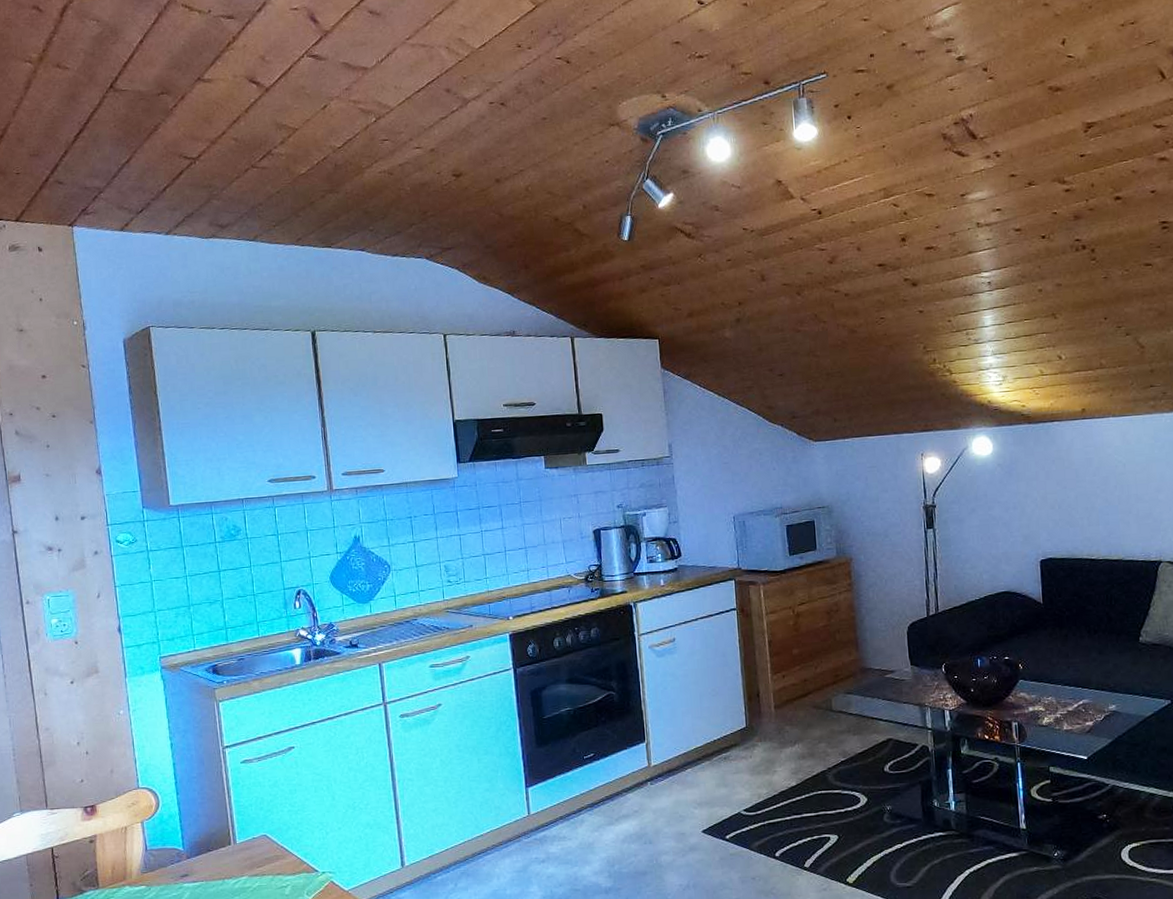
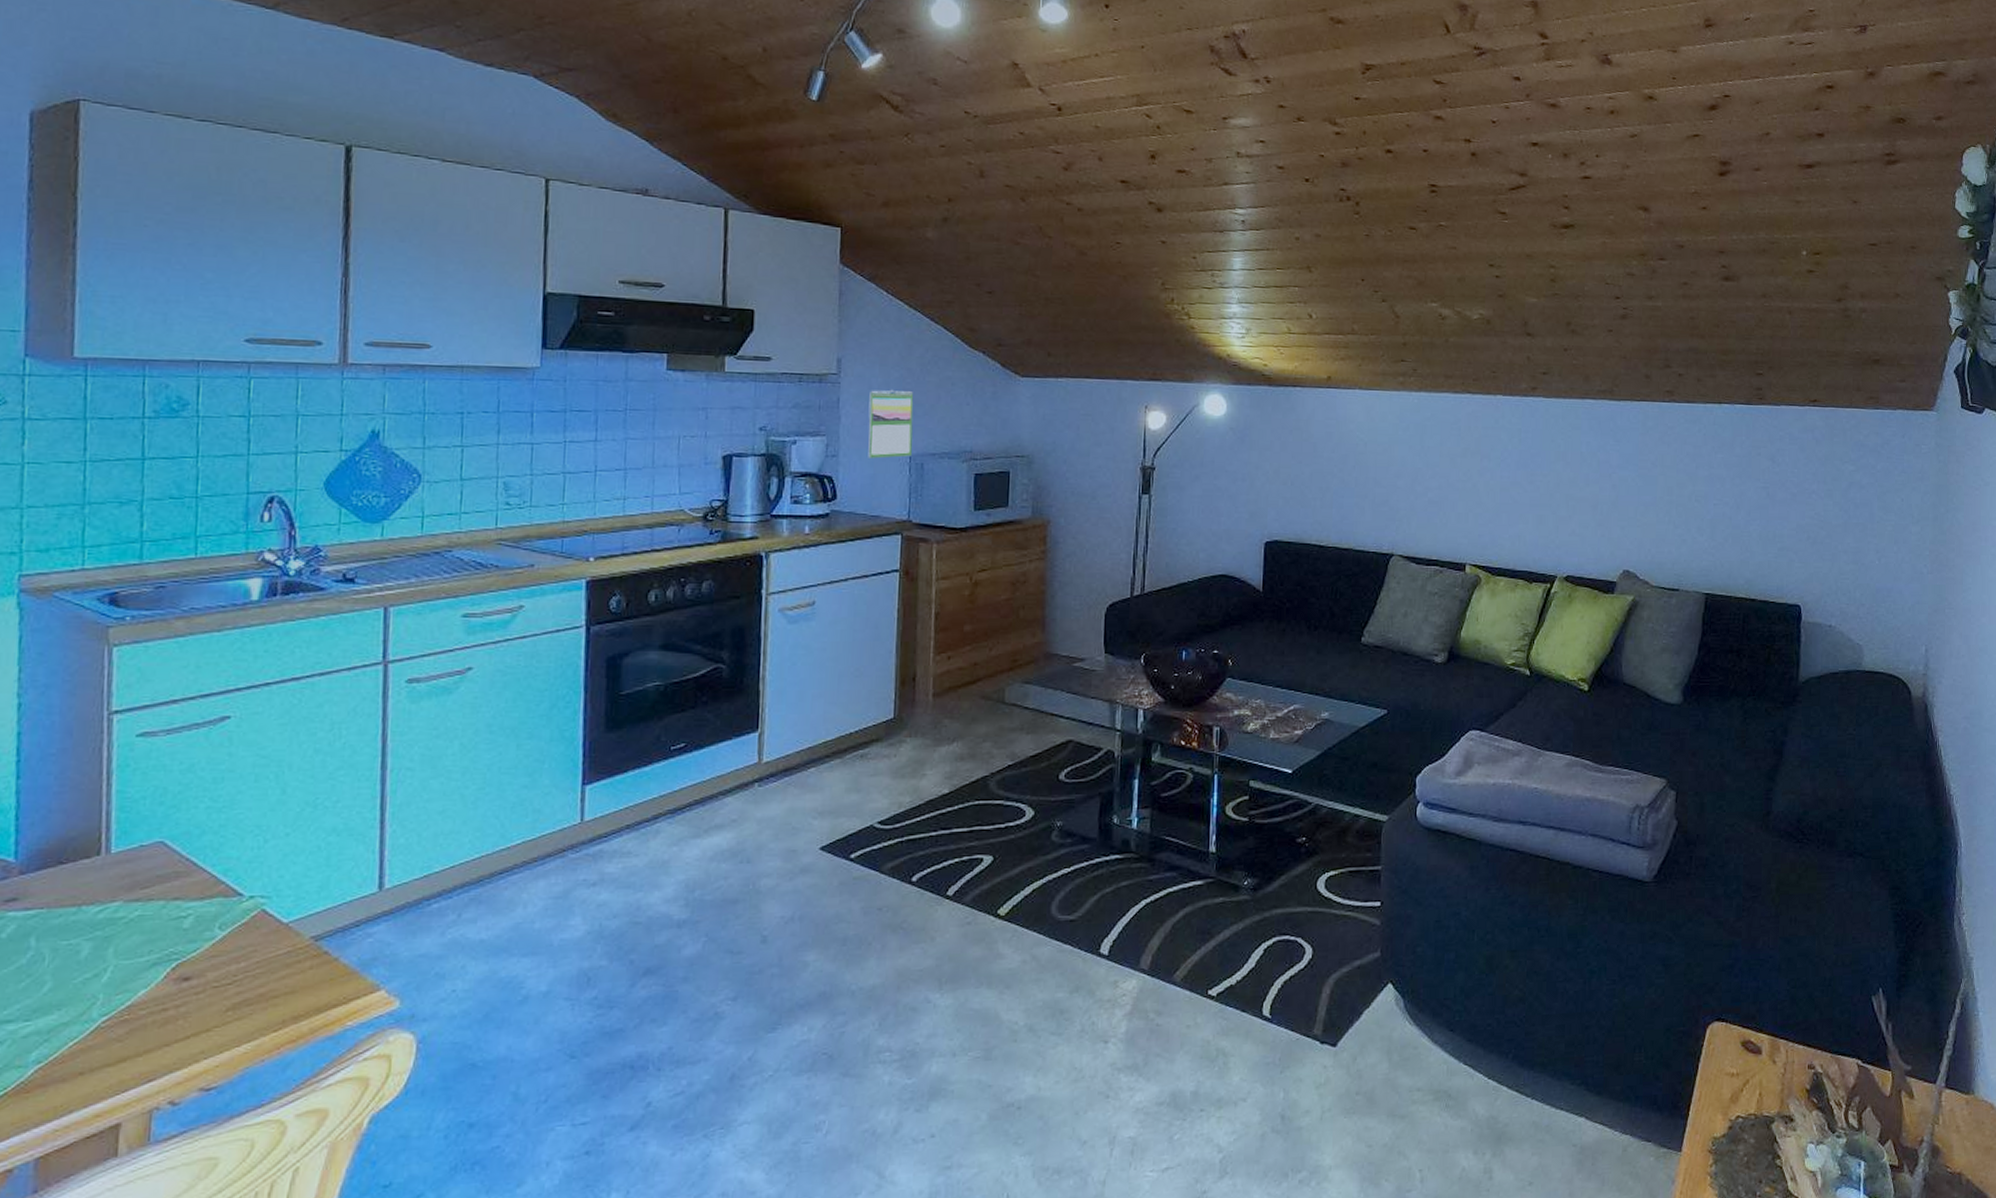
calendar: none [696,464,736,521] -> present [868,389,914,459]

